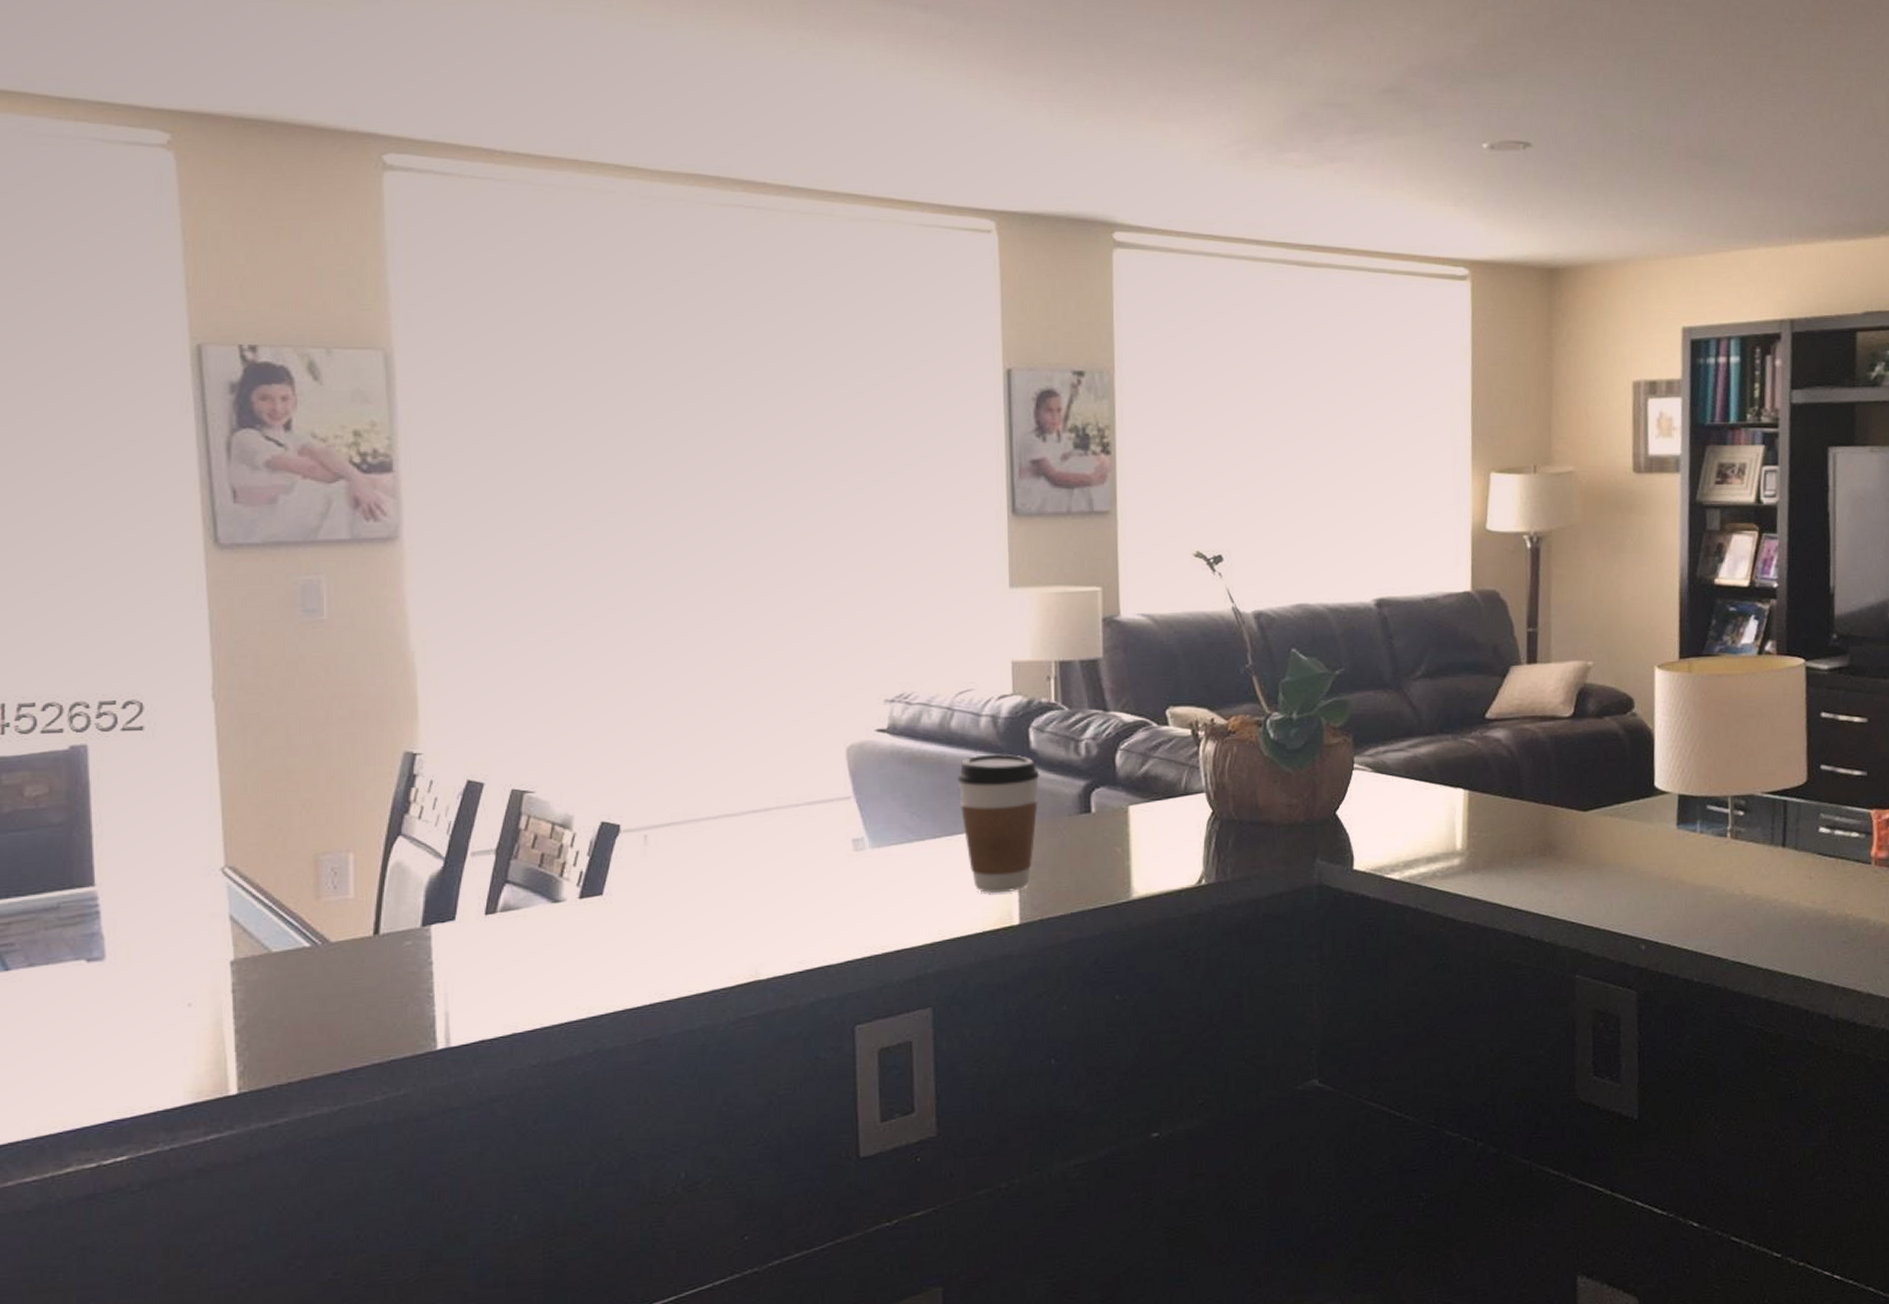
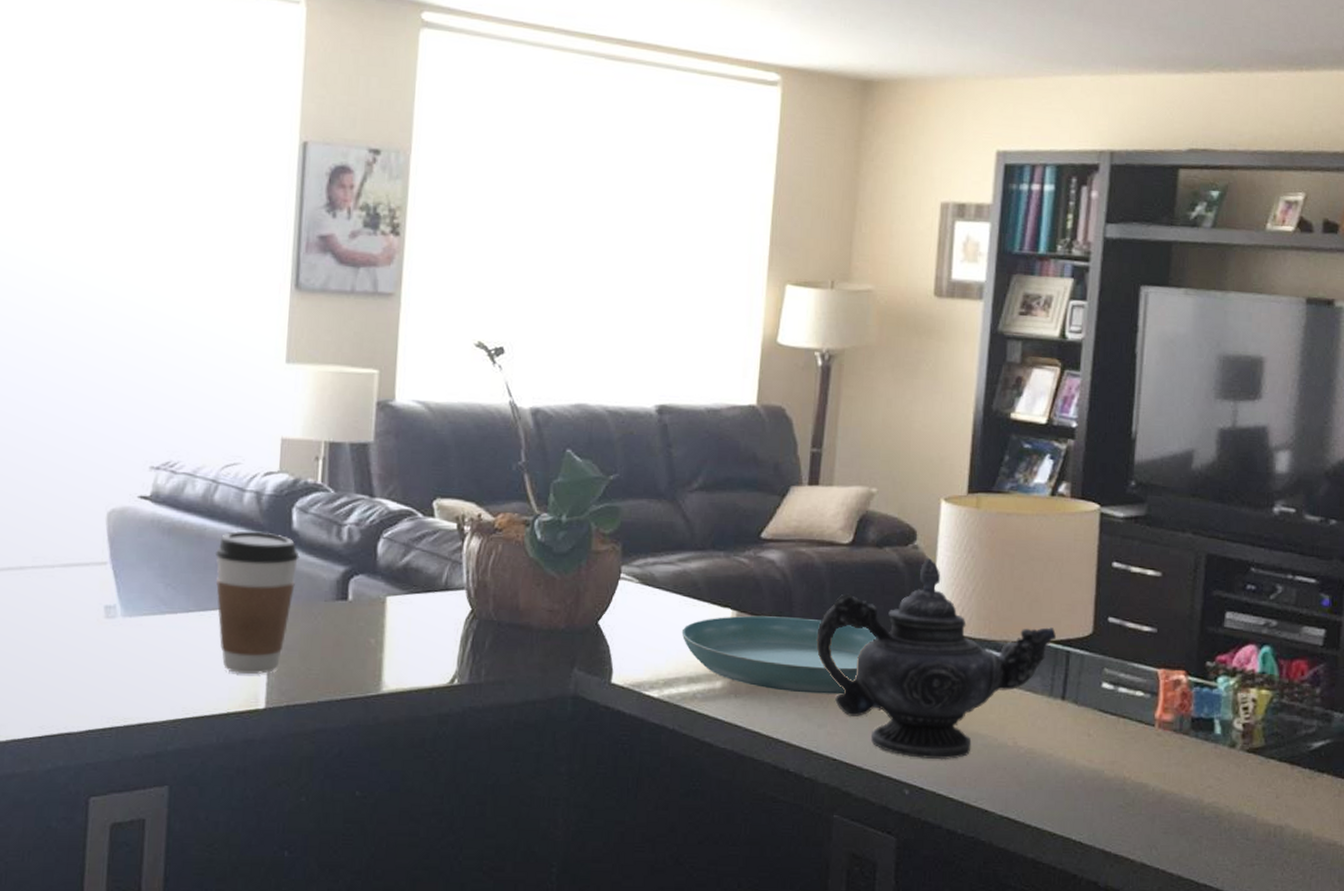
saucer: none [1417,791,1604,863] -> present [681,615,877,695]
teapot: none [1546,724,1773,914] -> present [816,558,1056,760]

